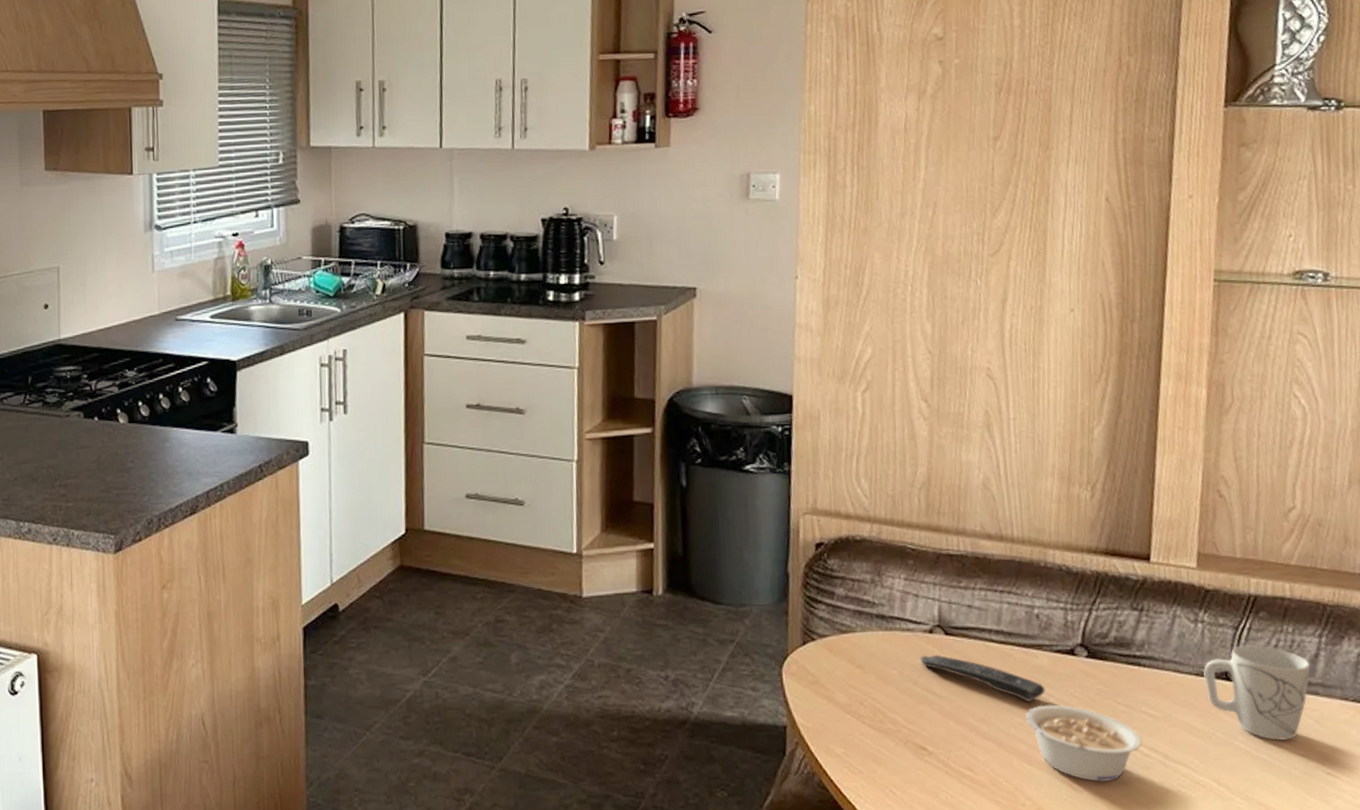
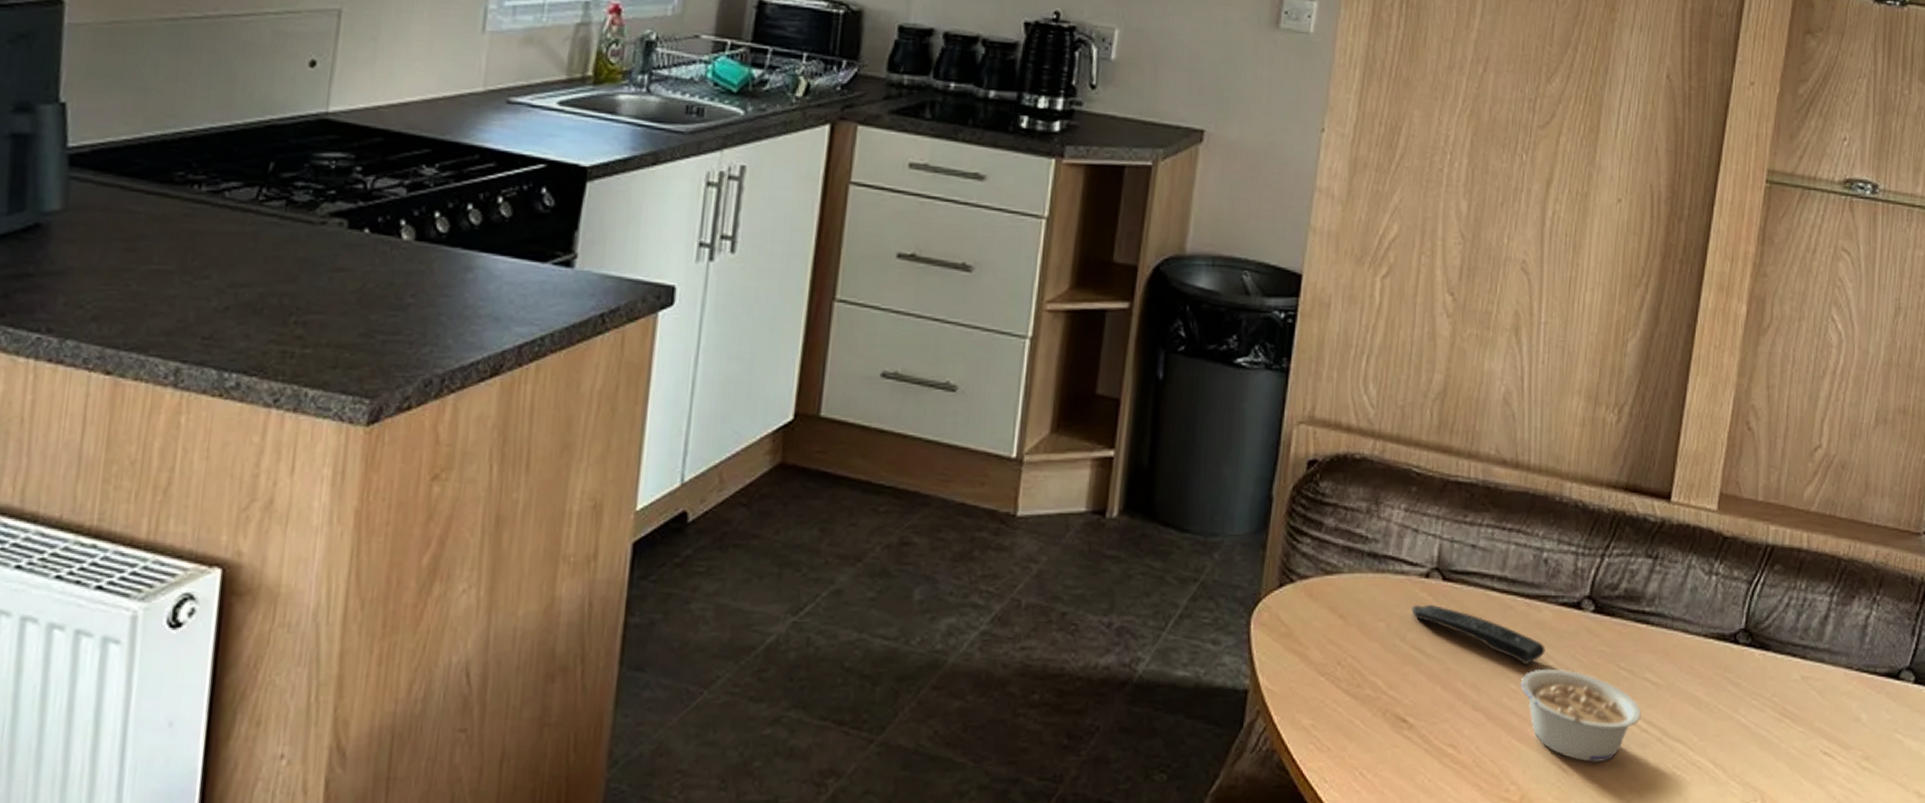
mug: present [1204,645,1311,740] -> none [1712,603,1819,715]

